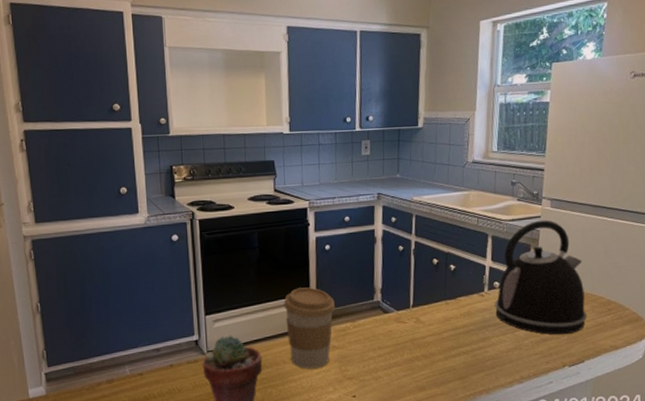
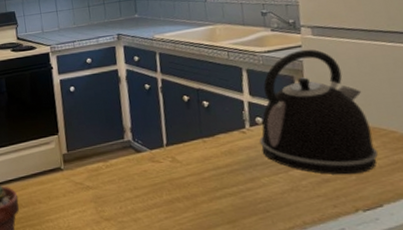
coffee cup: present [283,287,335,369] -> none [34,128,85,209]

